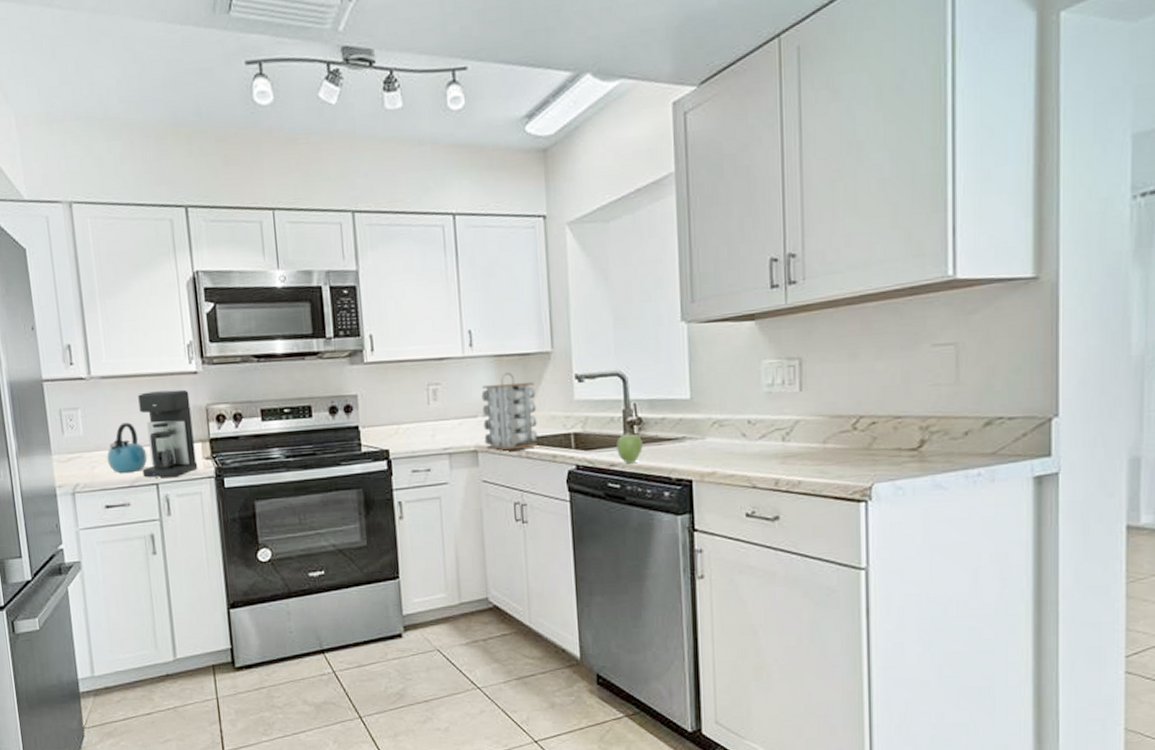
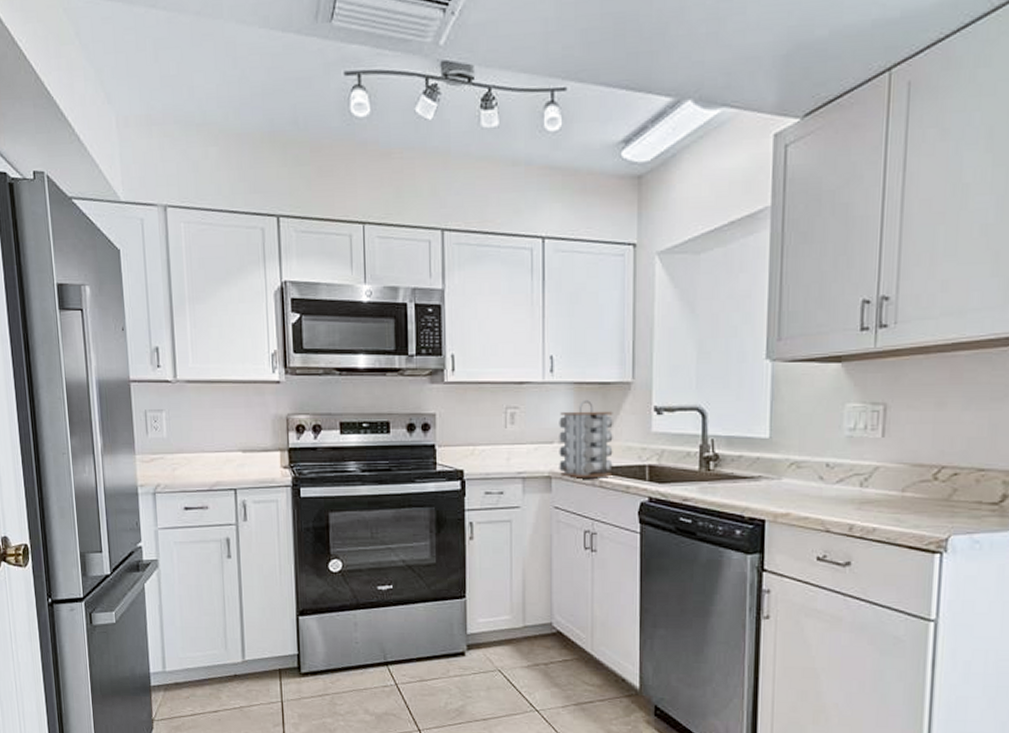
kettle: present [106,422,148,473] -> none [188,427,228,476]
coffee maker: present [138,389,198,478] -> none [221,398,276,484]
fruit: present [616,429,643,464] -> none [691,465,718,500]

